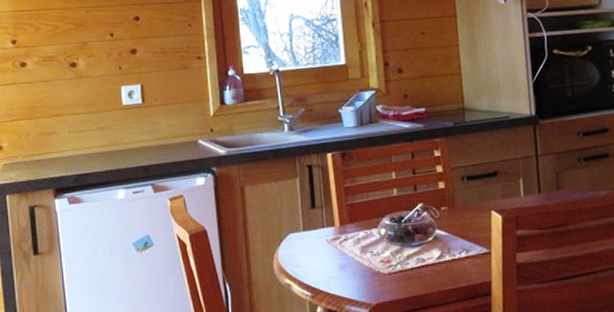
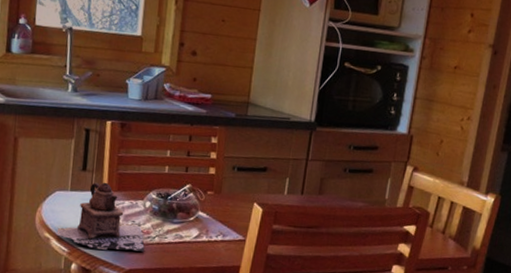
teapot: none [296,216,388,288] -> present [56,182,145,252]

